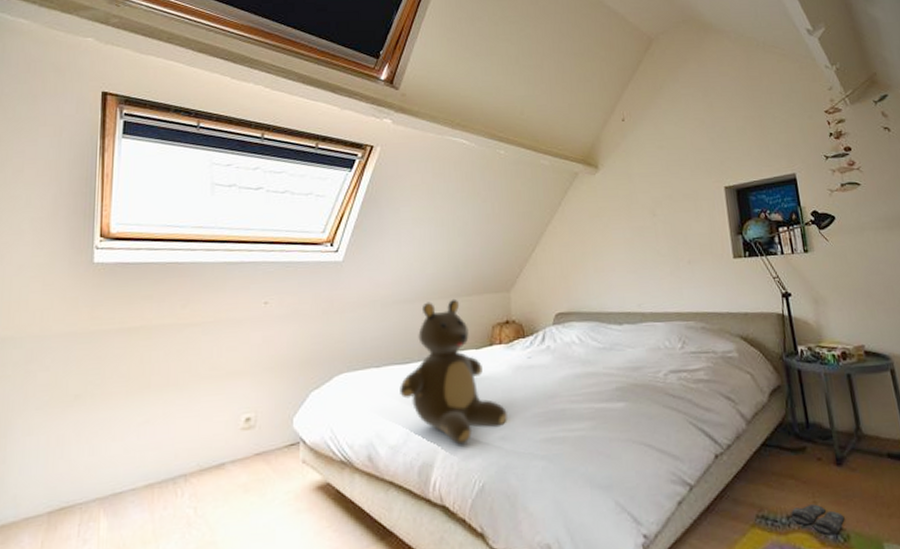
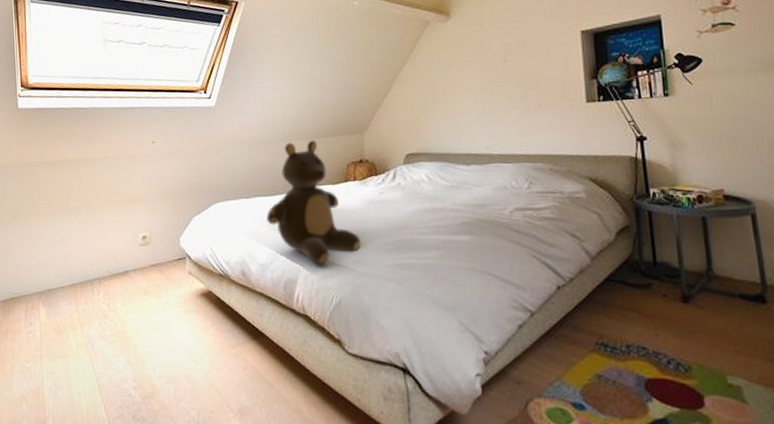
slippers: present [790,504,845,535] -> none [631,336,688,365]

